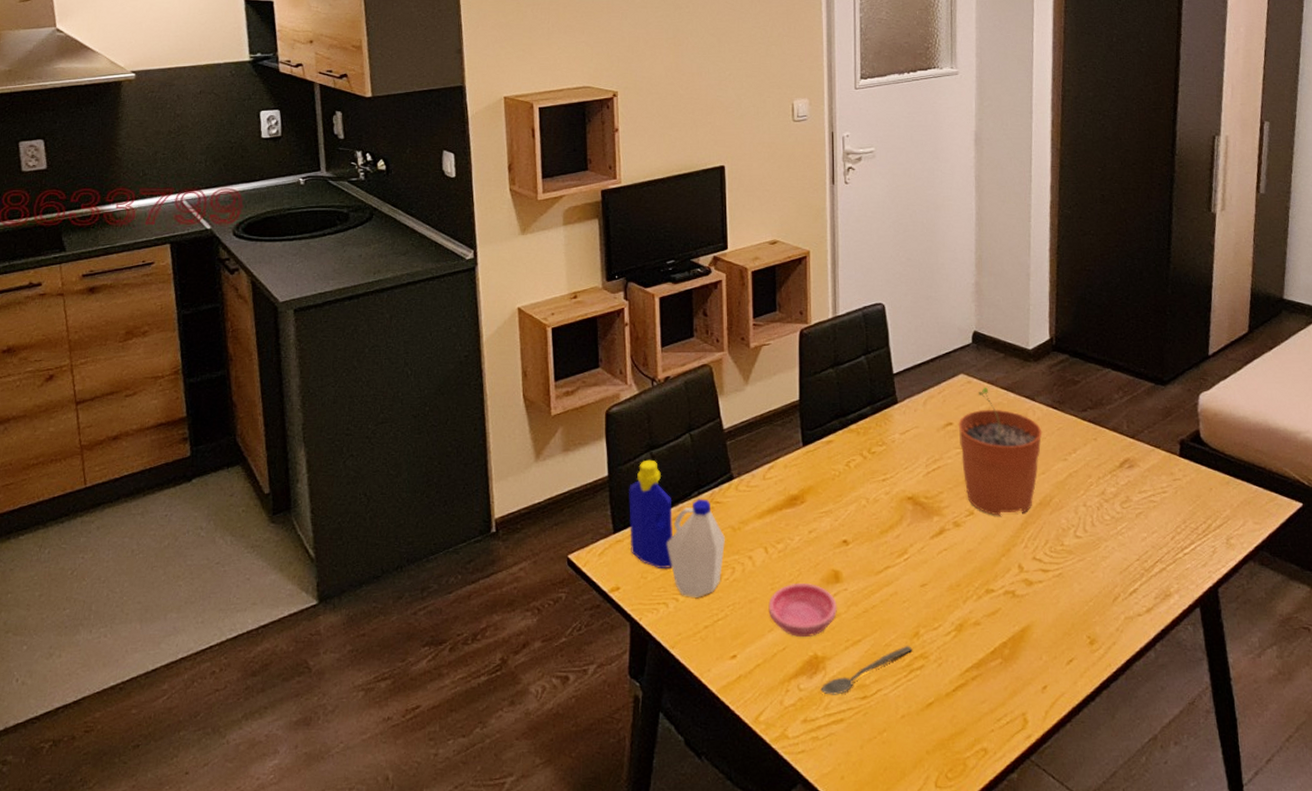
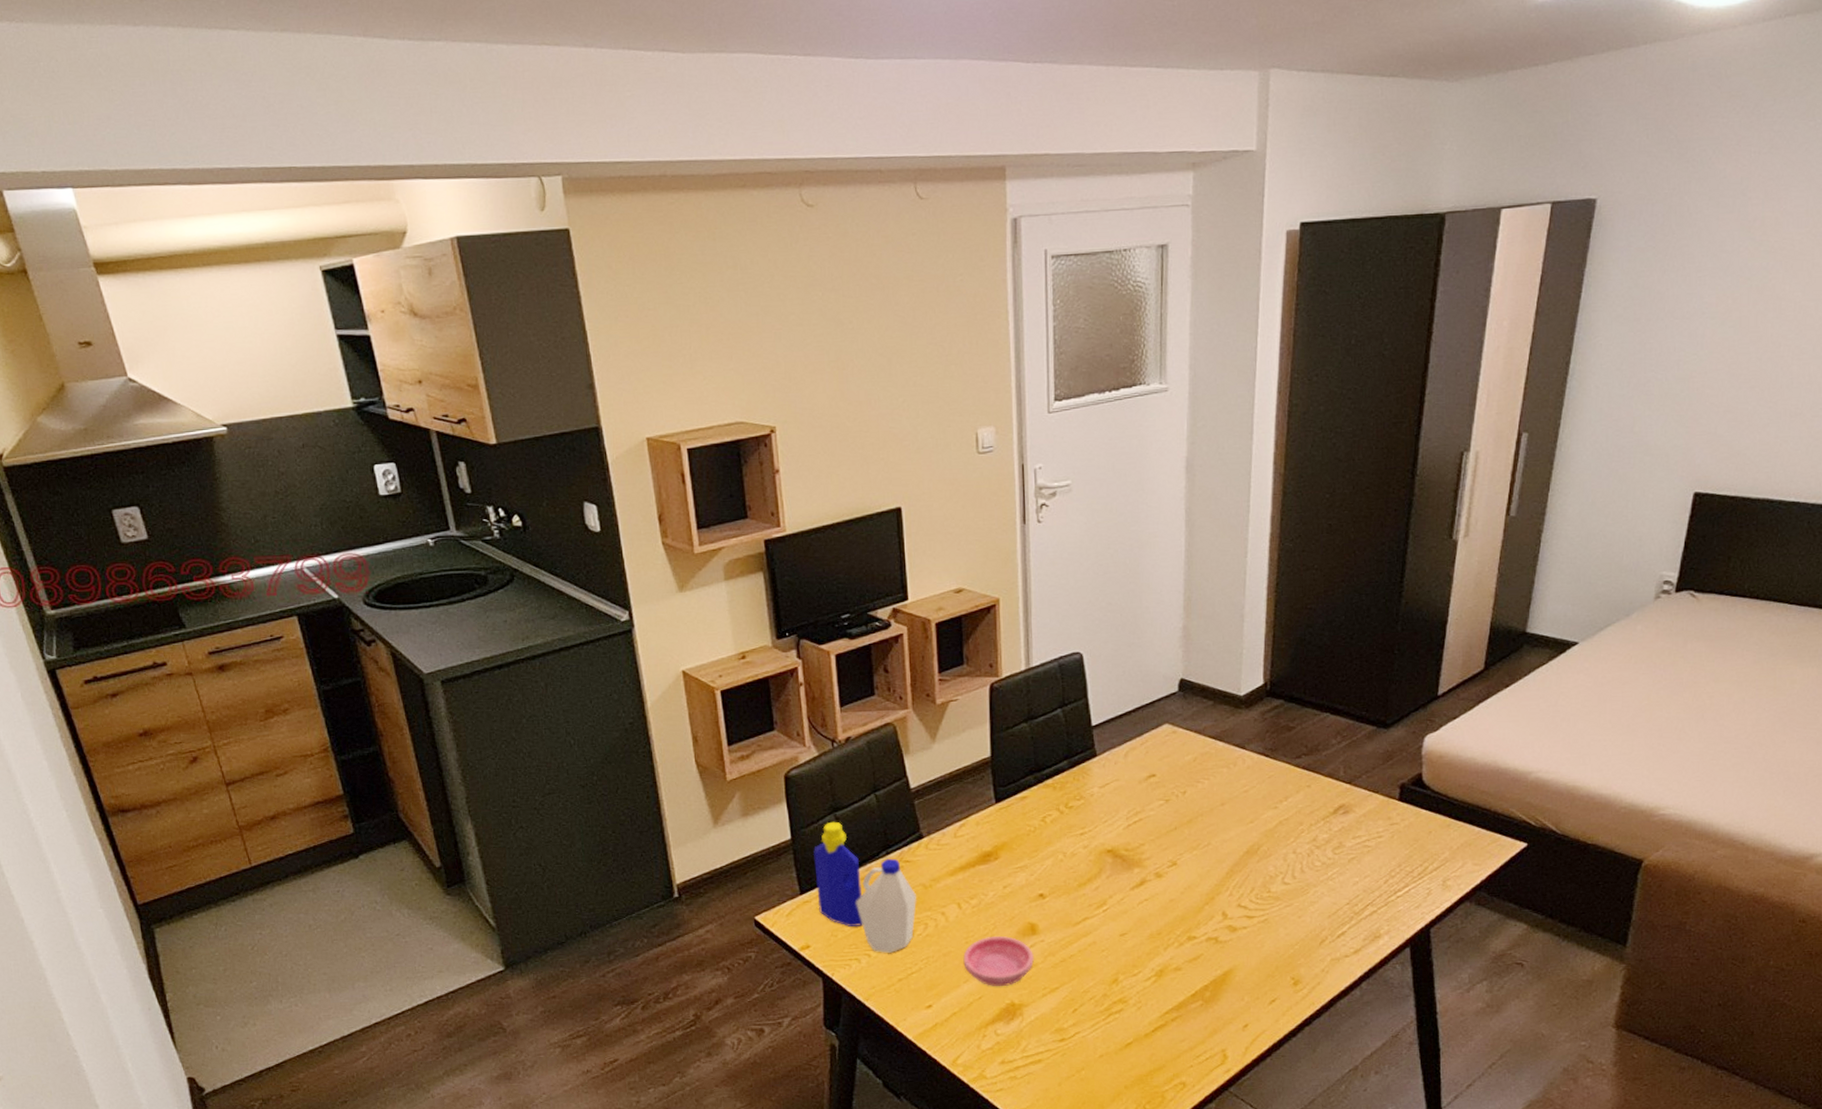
spoon: present [820,645,913,695] -> none [1018,991,1112,1039]
plant pot: present [958,387,1042,516] -> none [1161,737,1252,866]

